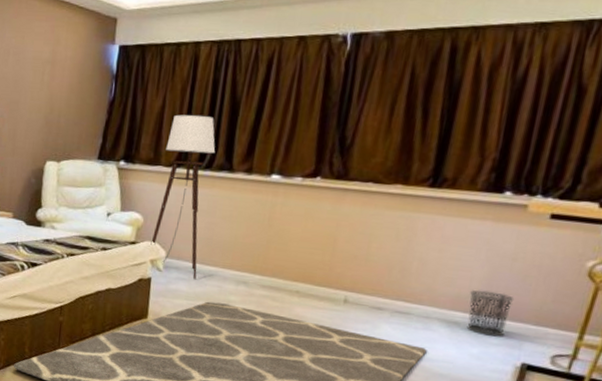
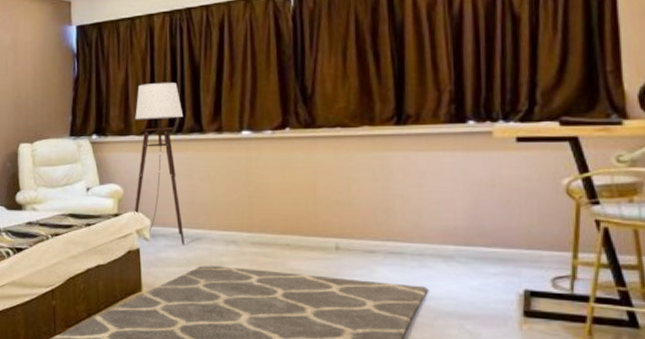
waste bin: present [466,289,515,337] -> none [456,220,502,266]

